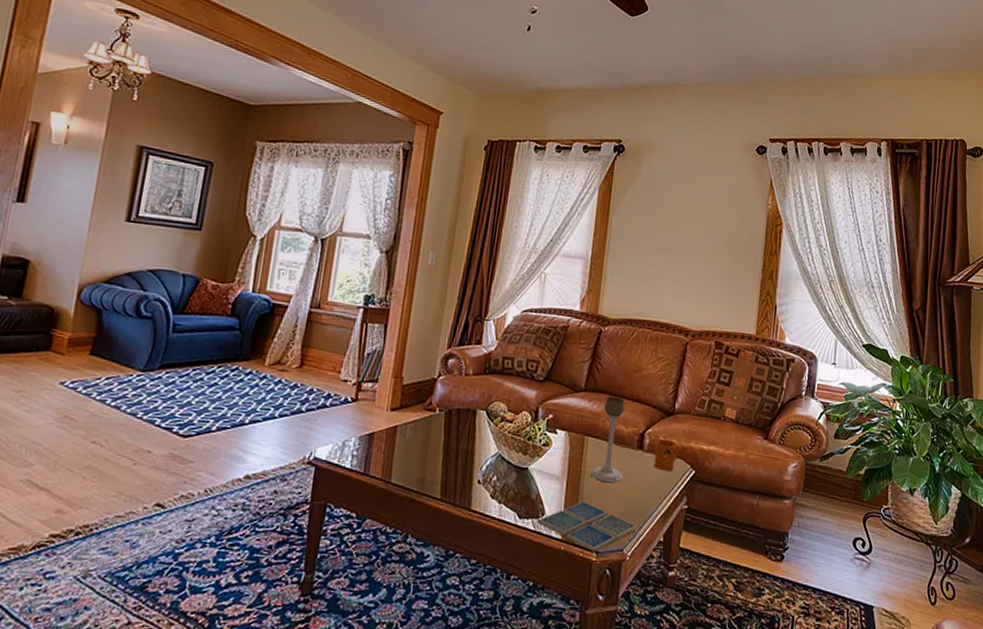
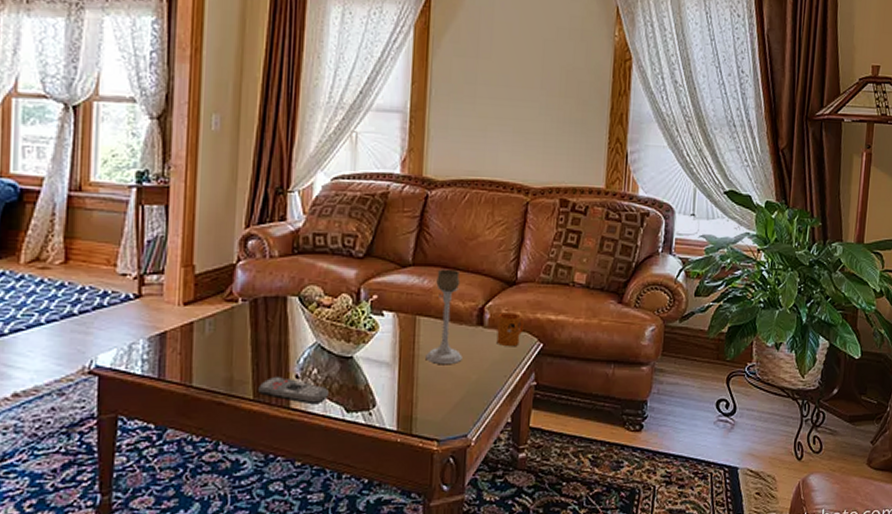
remote control: none [445,479,505,509] -> present [258,376,329,405]
drink coaster: present [538,502,637,552] -> none [369,388,481,440]

